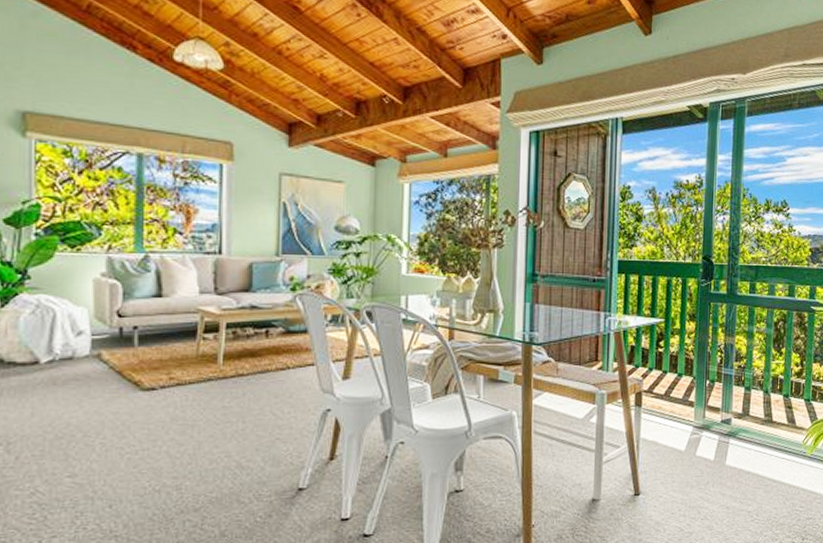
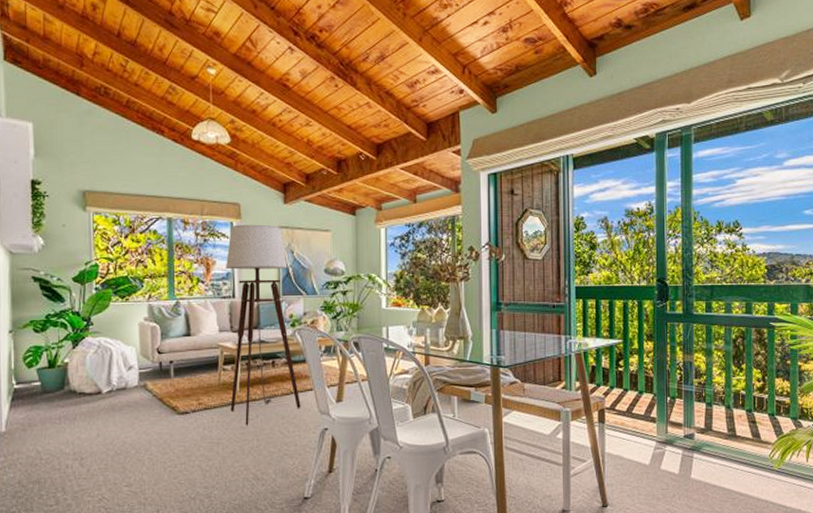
floor lamp: none [210,167,299,406] -> present [225,224,301,426]

